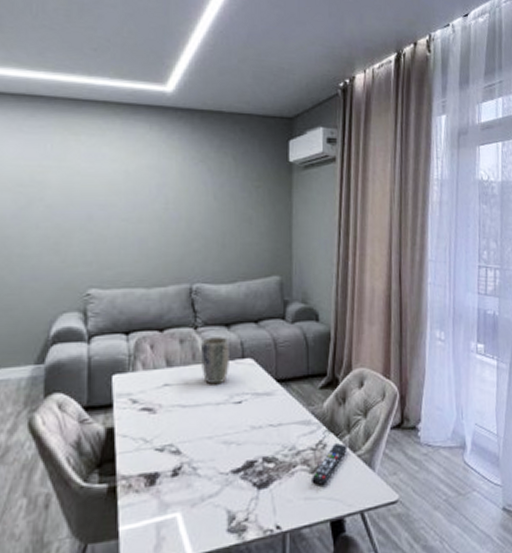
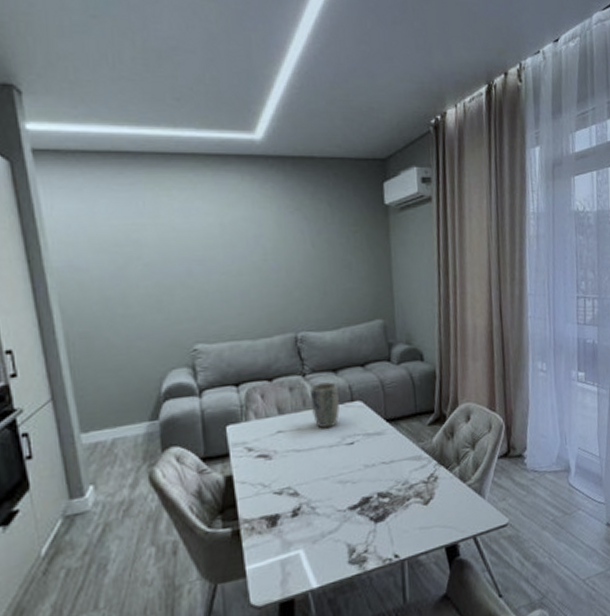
remote control: present [312,442,347,486] -> none [425,474,458,516]

